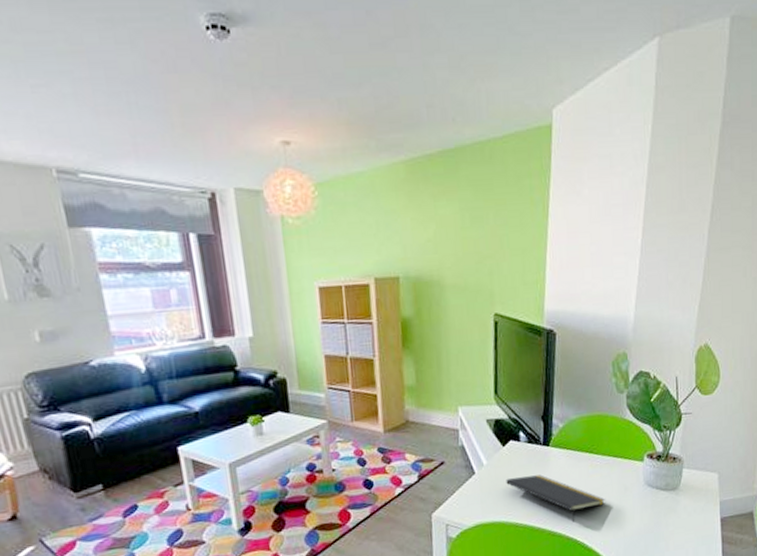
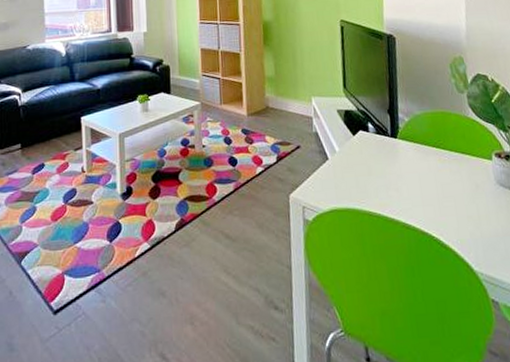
notepad: present [506,474,605,523] -> none [358,165,457,217]

